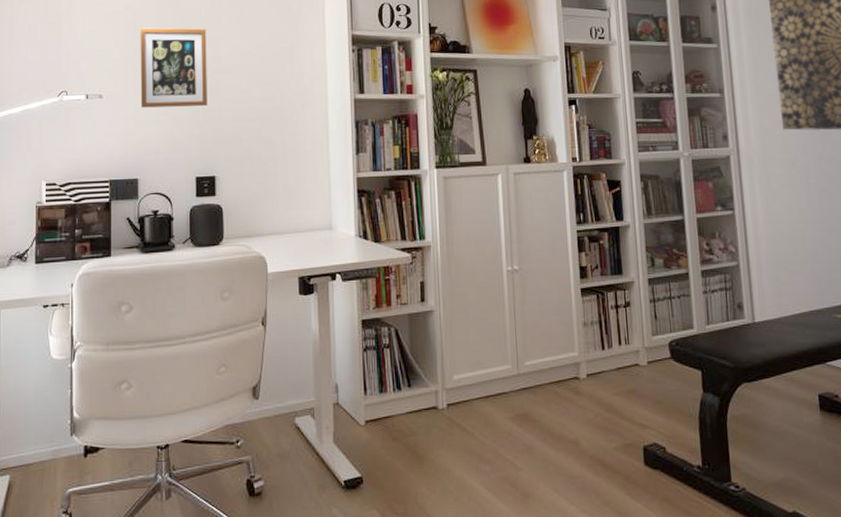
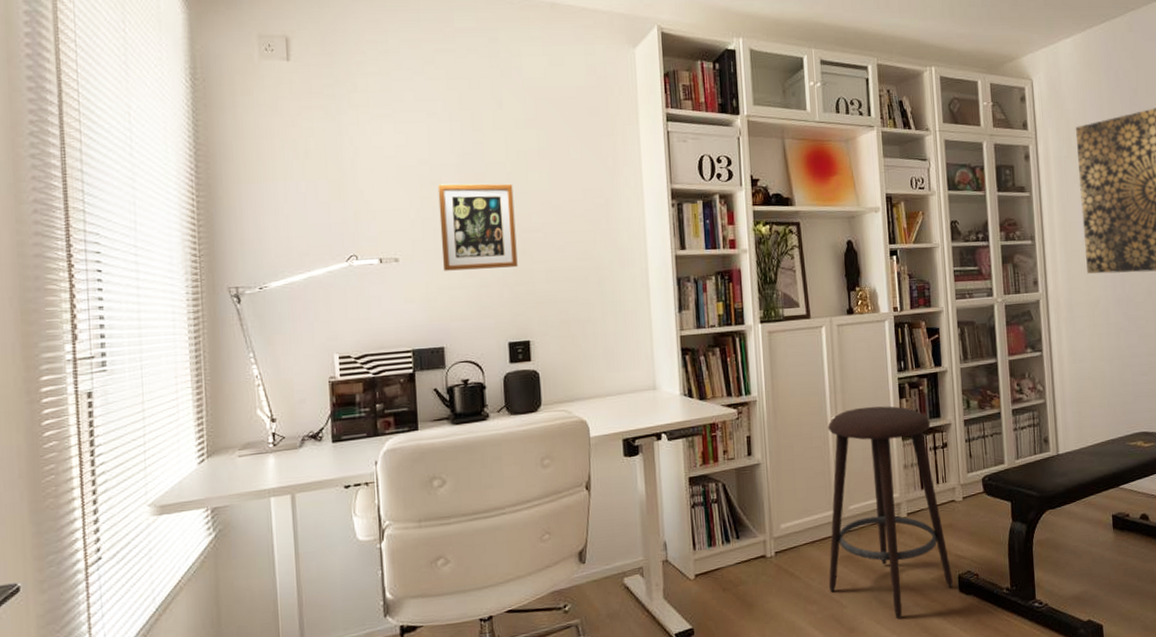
stool: none [502,258,638,489] -> present [828,406,953,620]

